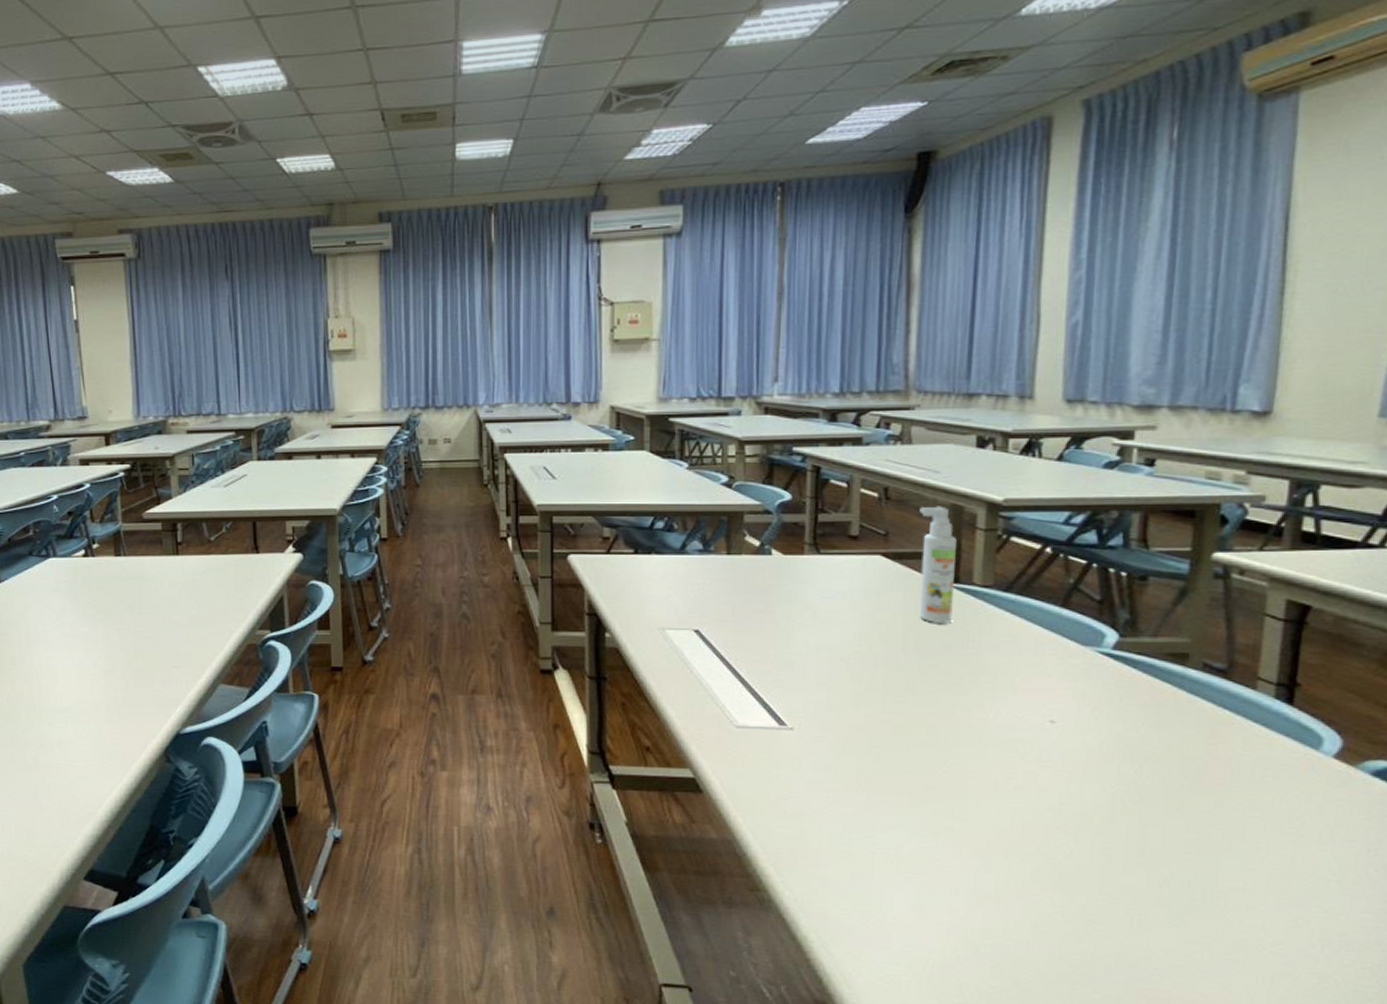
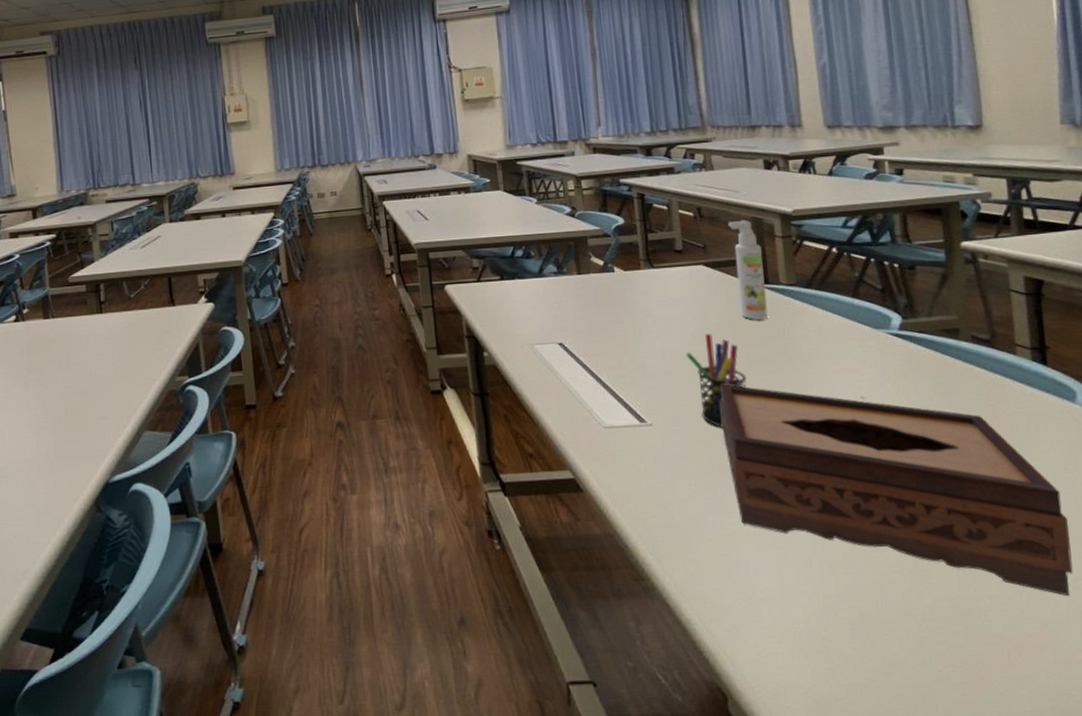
pen holder: none [844,633,915,739] -> present [686,333,747,427]
tissue box: none [875,691,1280,960] -> present [720,384,1073,597]

